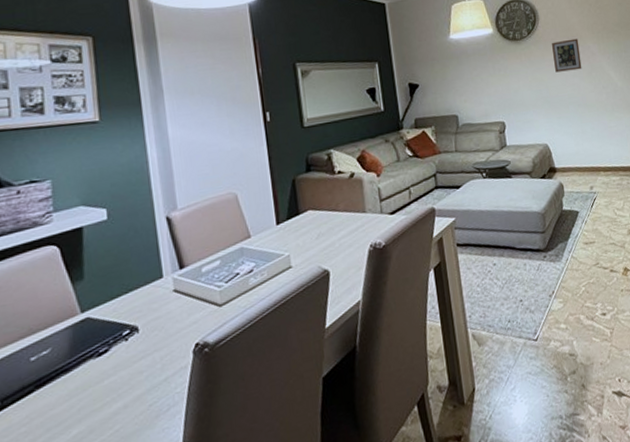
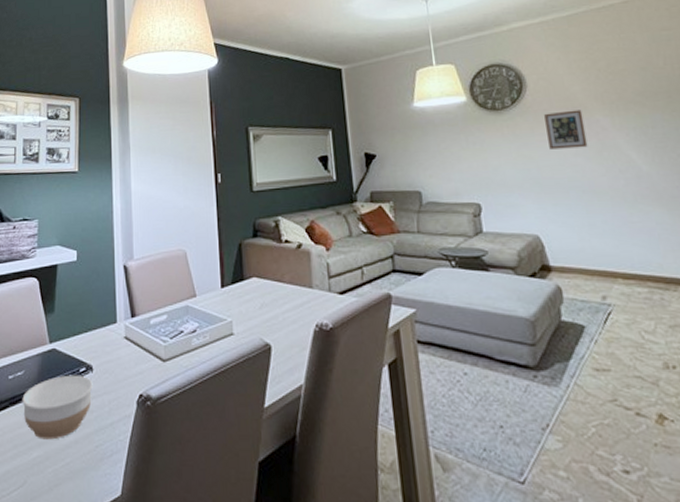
bowl: none [51,338,141,415] -> present [22,375,93,440]

